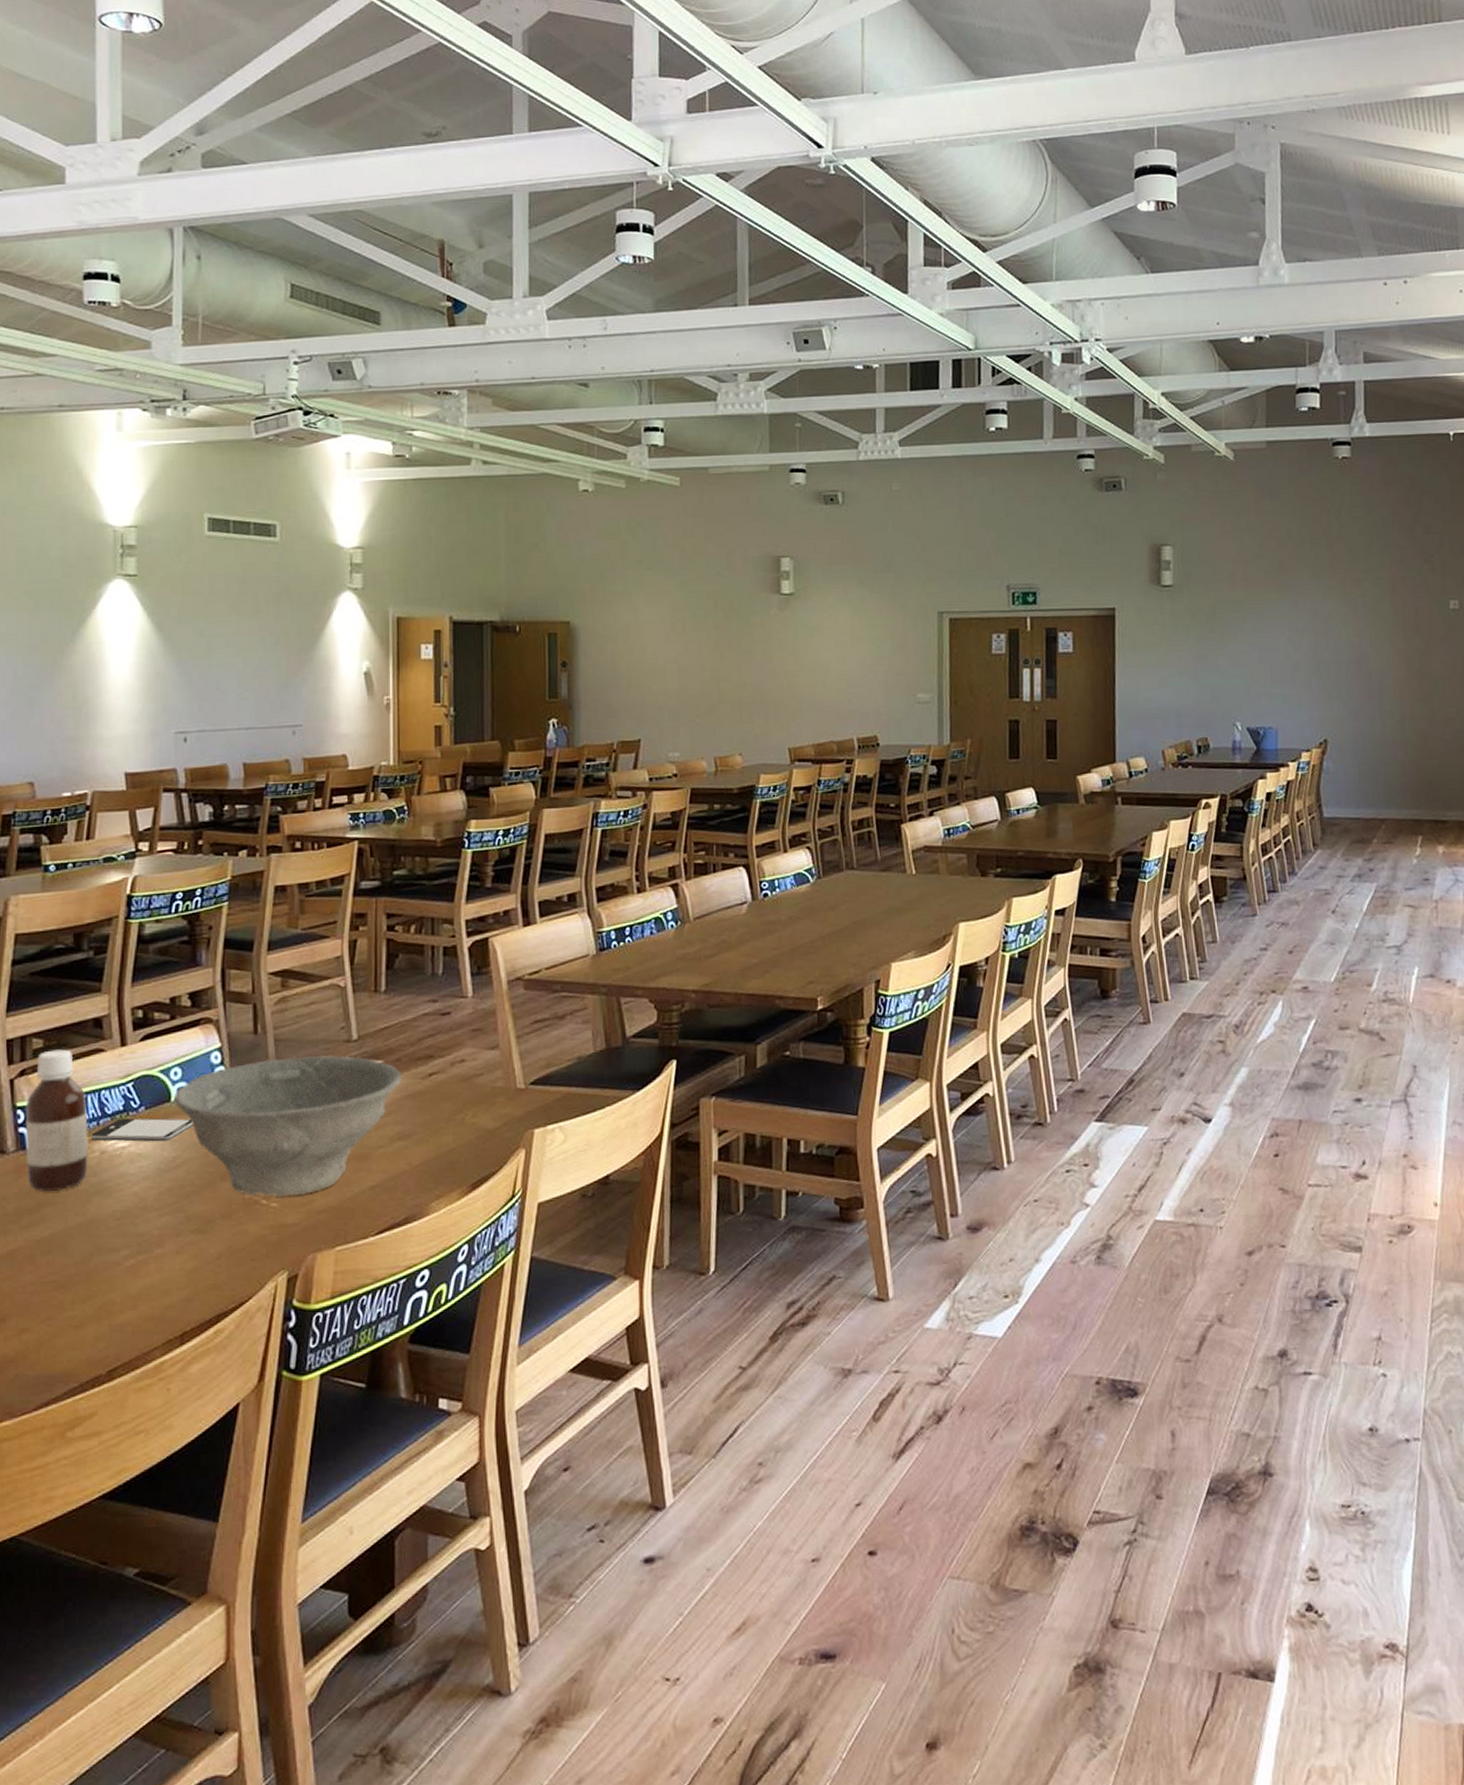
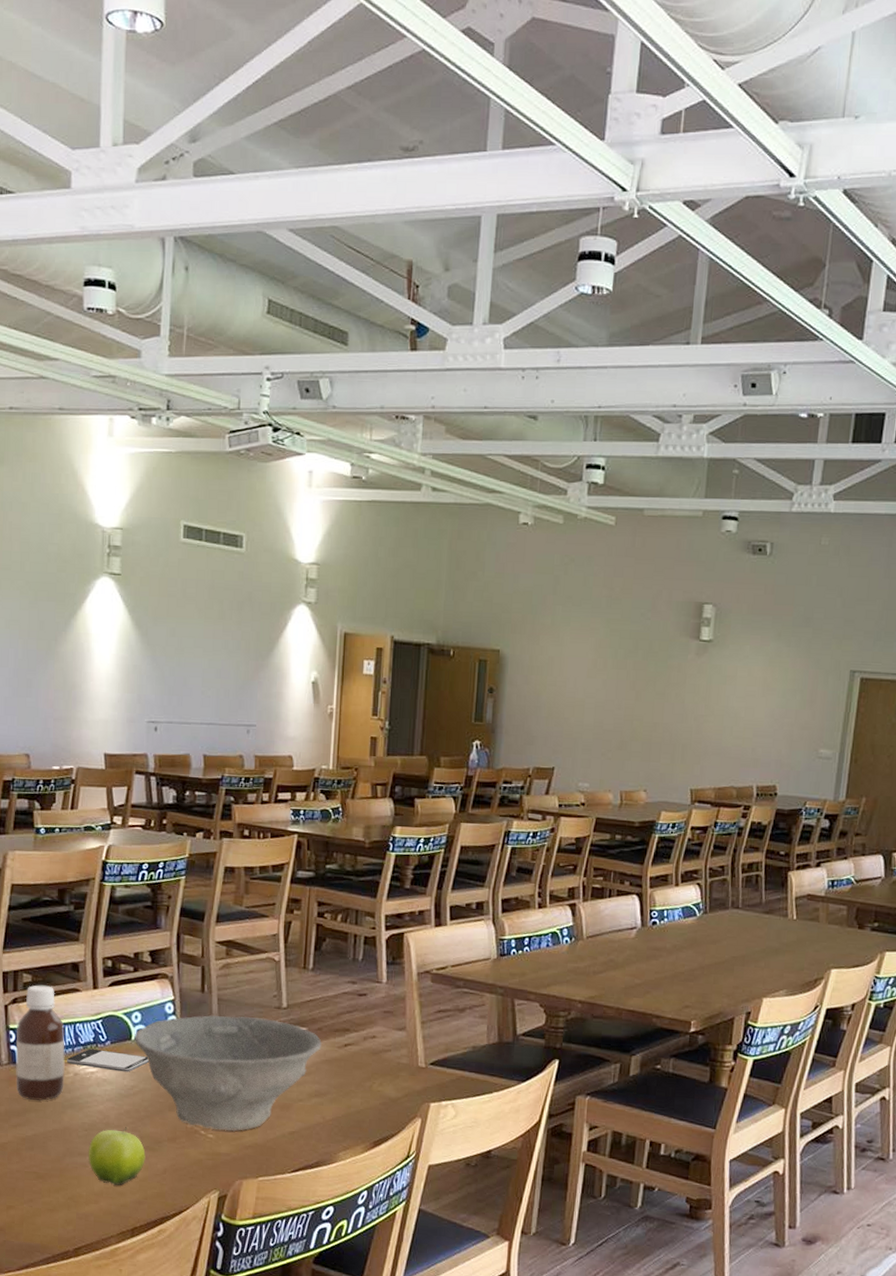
fruit: none [121,1208,194,1282] -> present [88,1127,146,1185]

